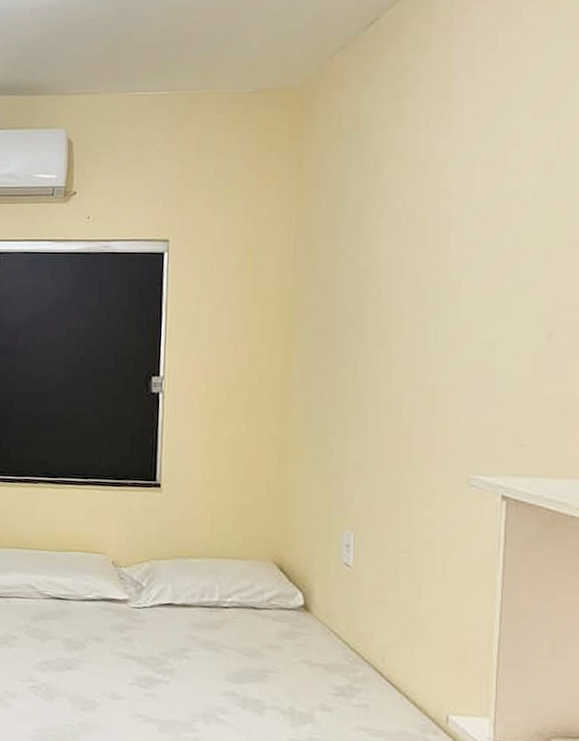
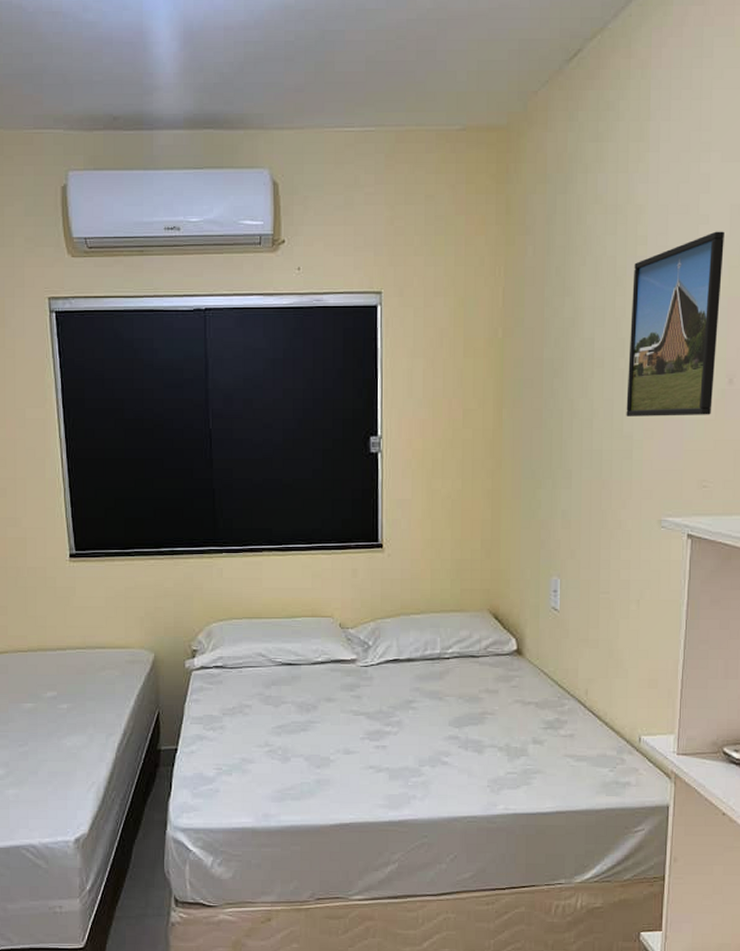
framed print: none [428,185,538,371] -> present [626,231,724,416]

